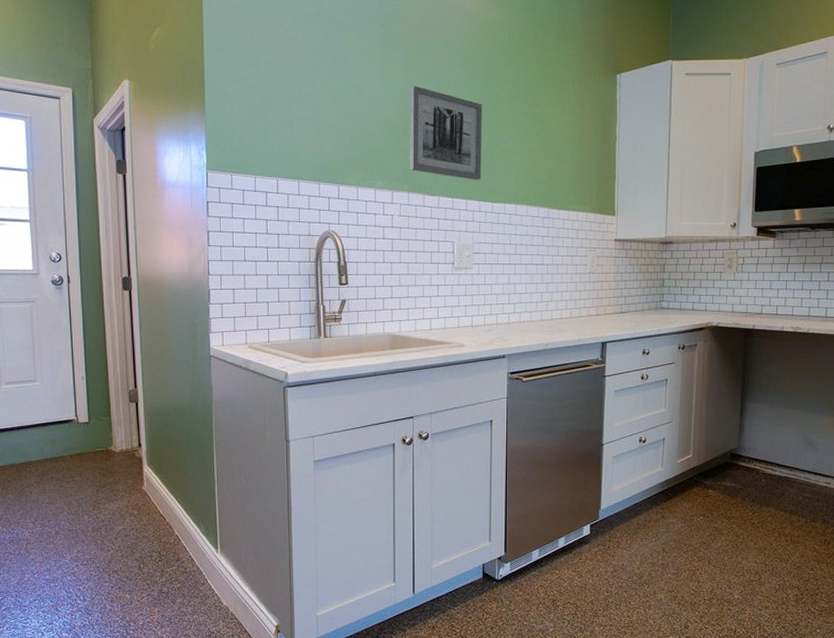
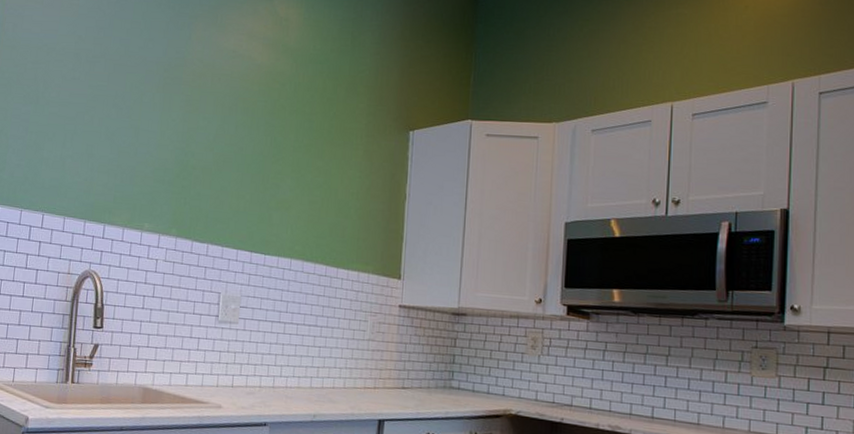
wall art: present [409,85,483,180] -> none [179,130,263,230]

